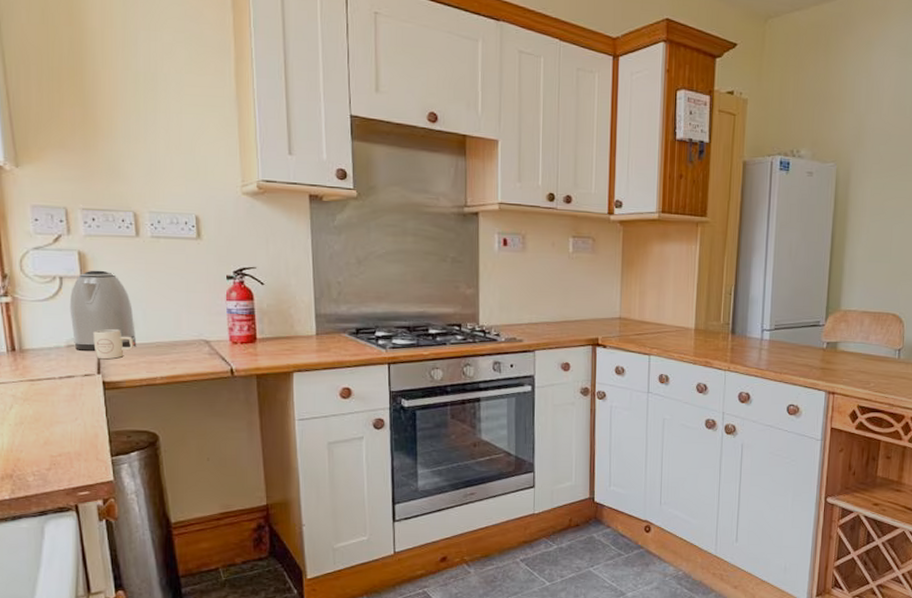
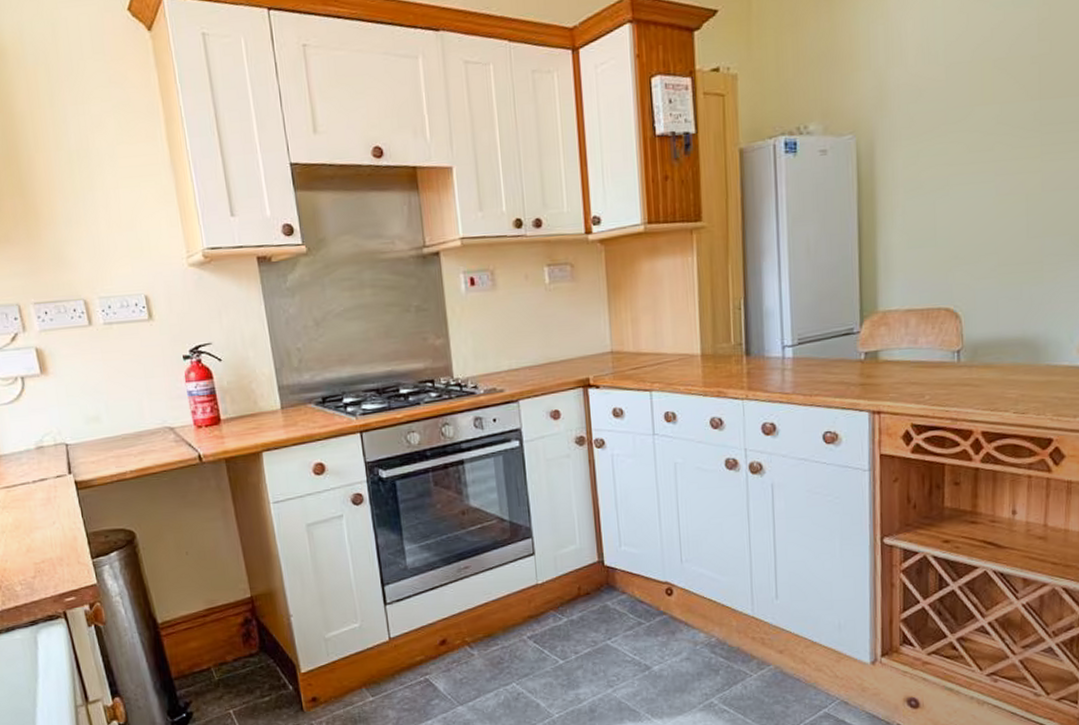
kettle: present [69,270,137,352] -> none [33,365,103,453]
mug: present [93,329,134,360] -> none [59,425,101,459]

